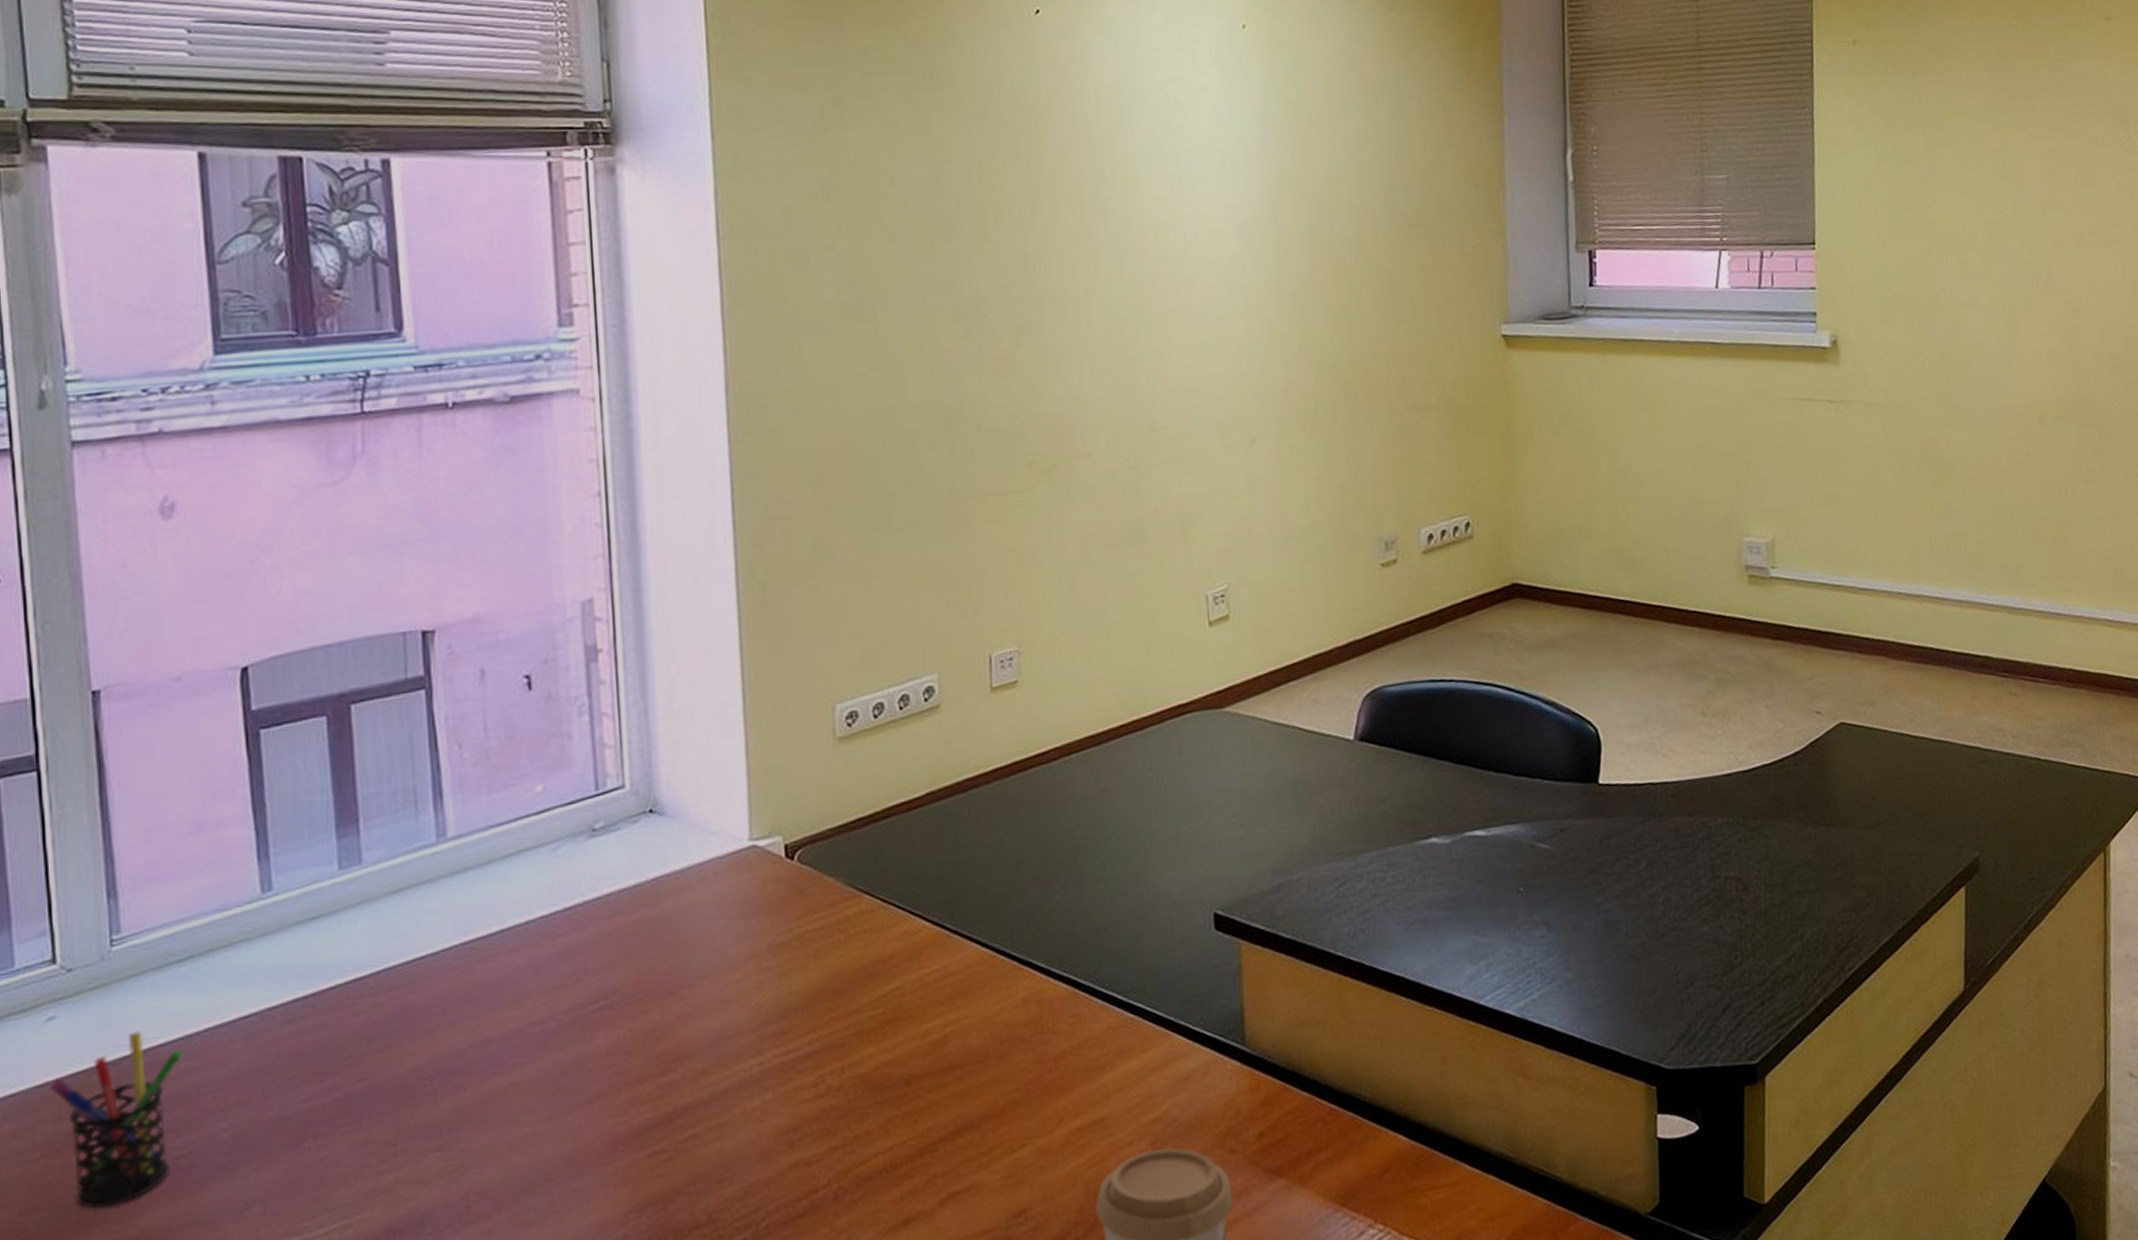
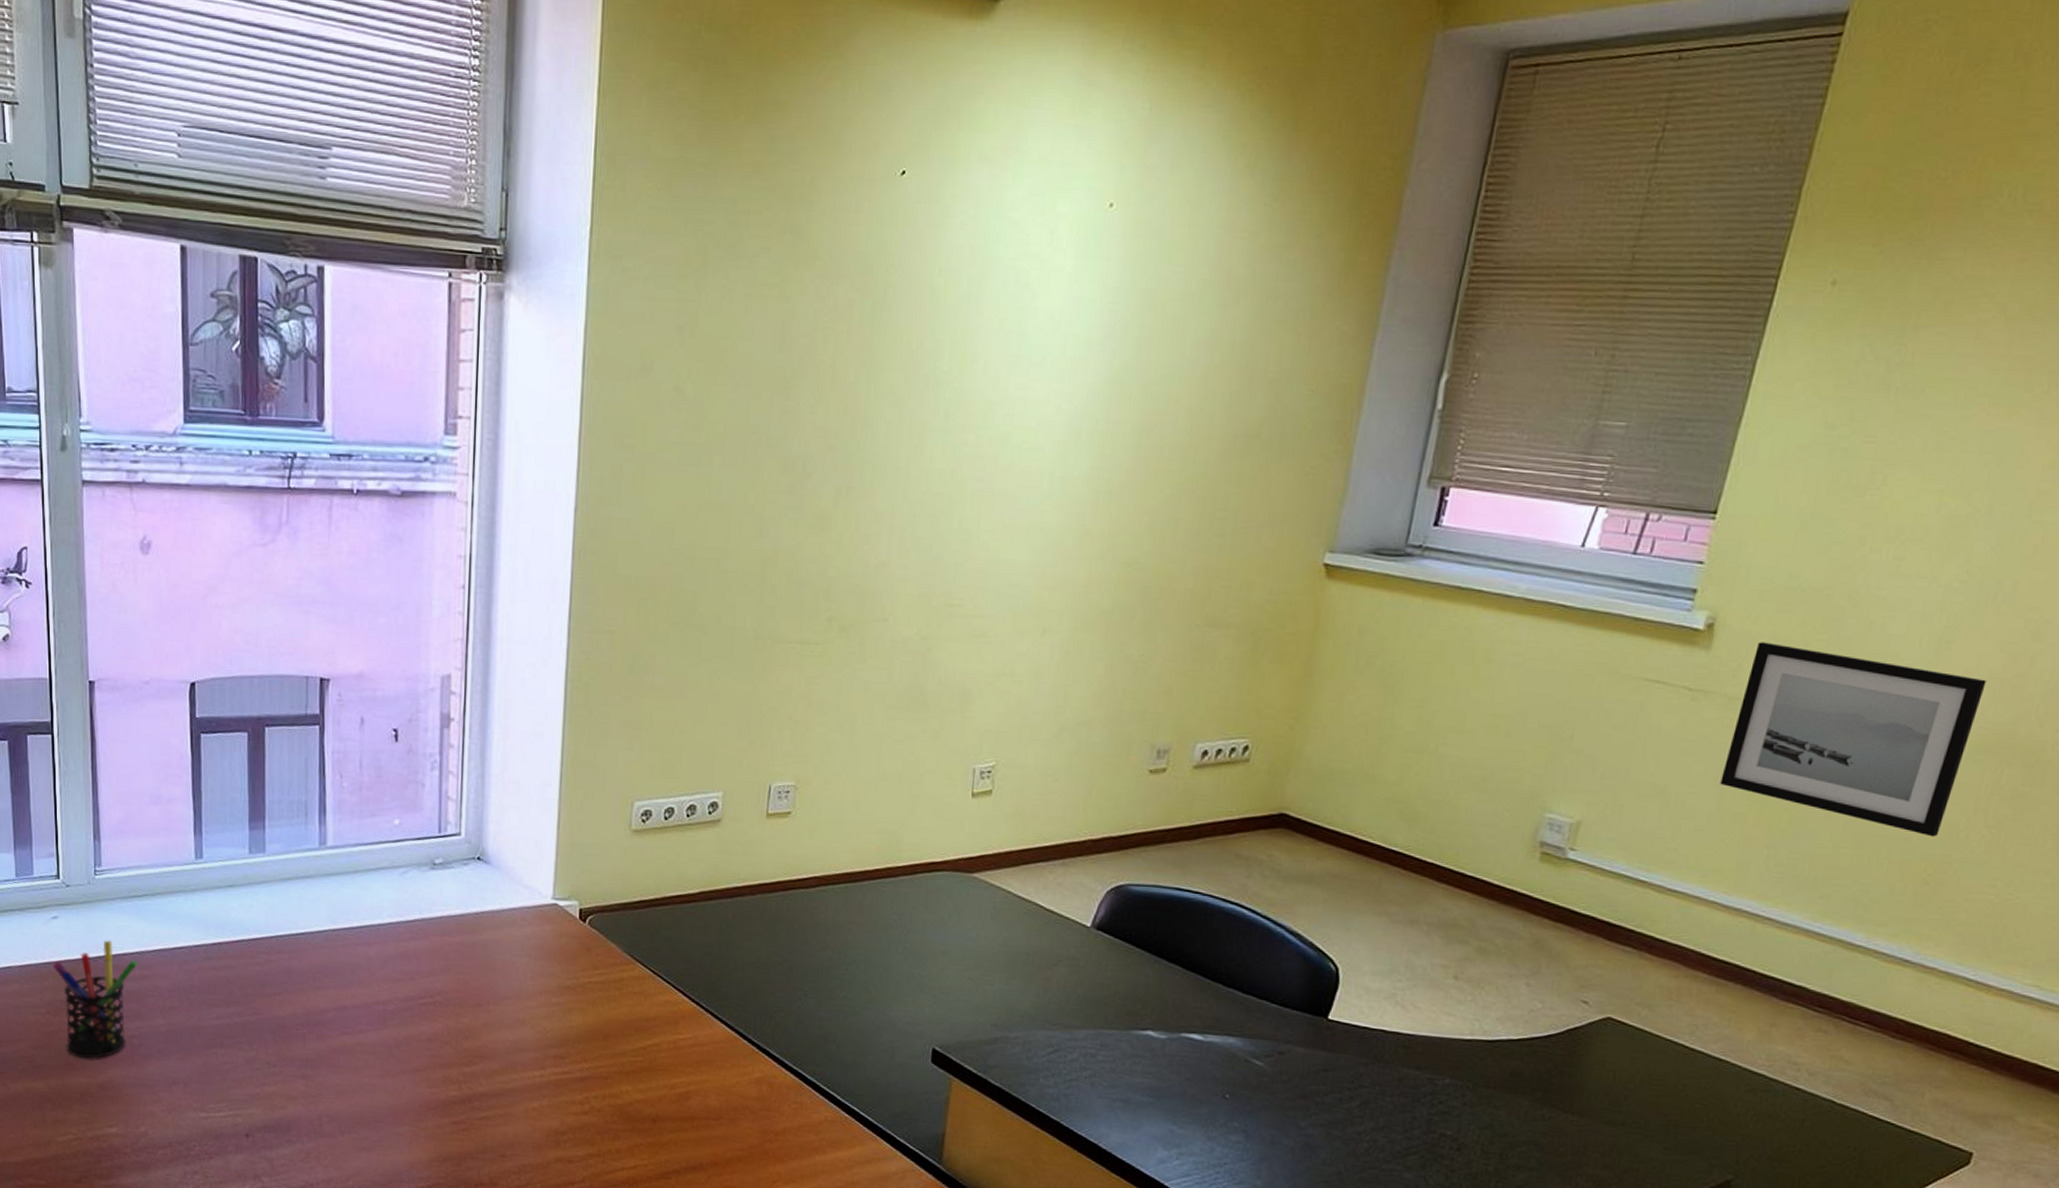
wall art: none [1874,350,2052,499] -> present [1720,642,1987,837]

